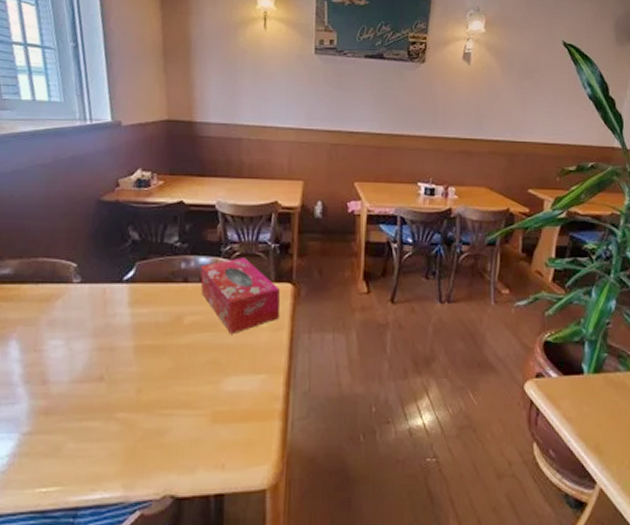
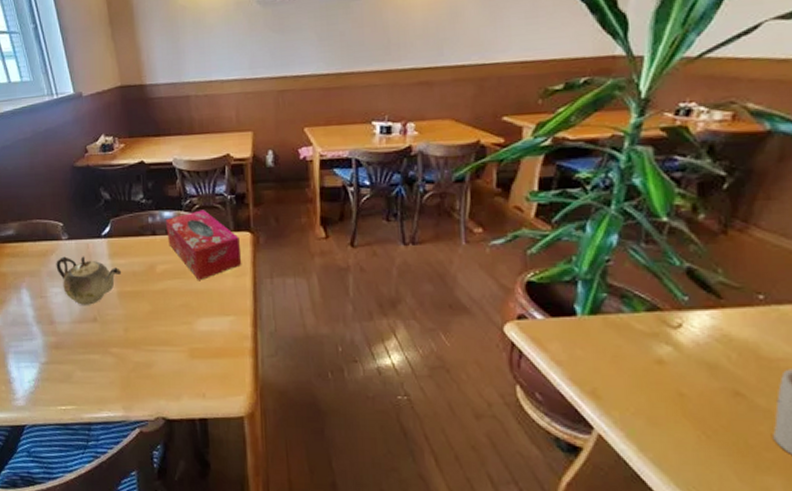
teapot: none [60,302,143,361] -> present [56,256,122,305]

